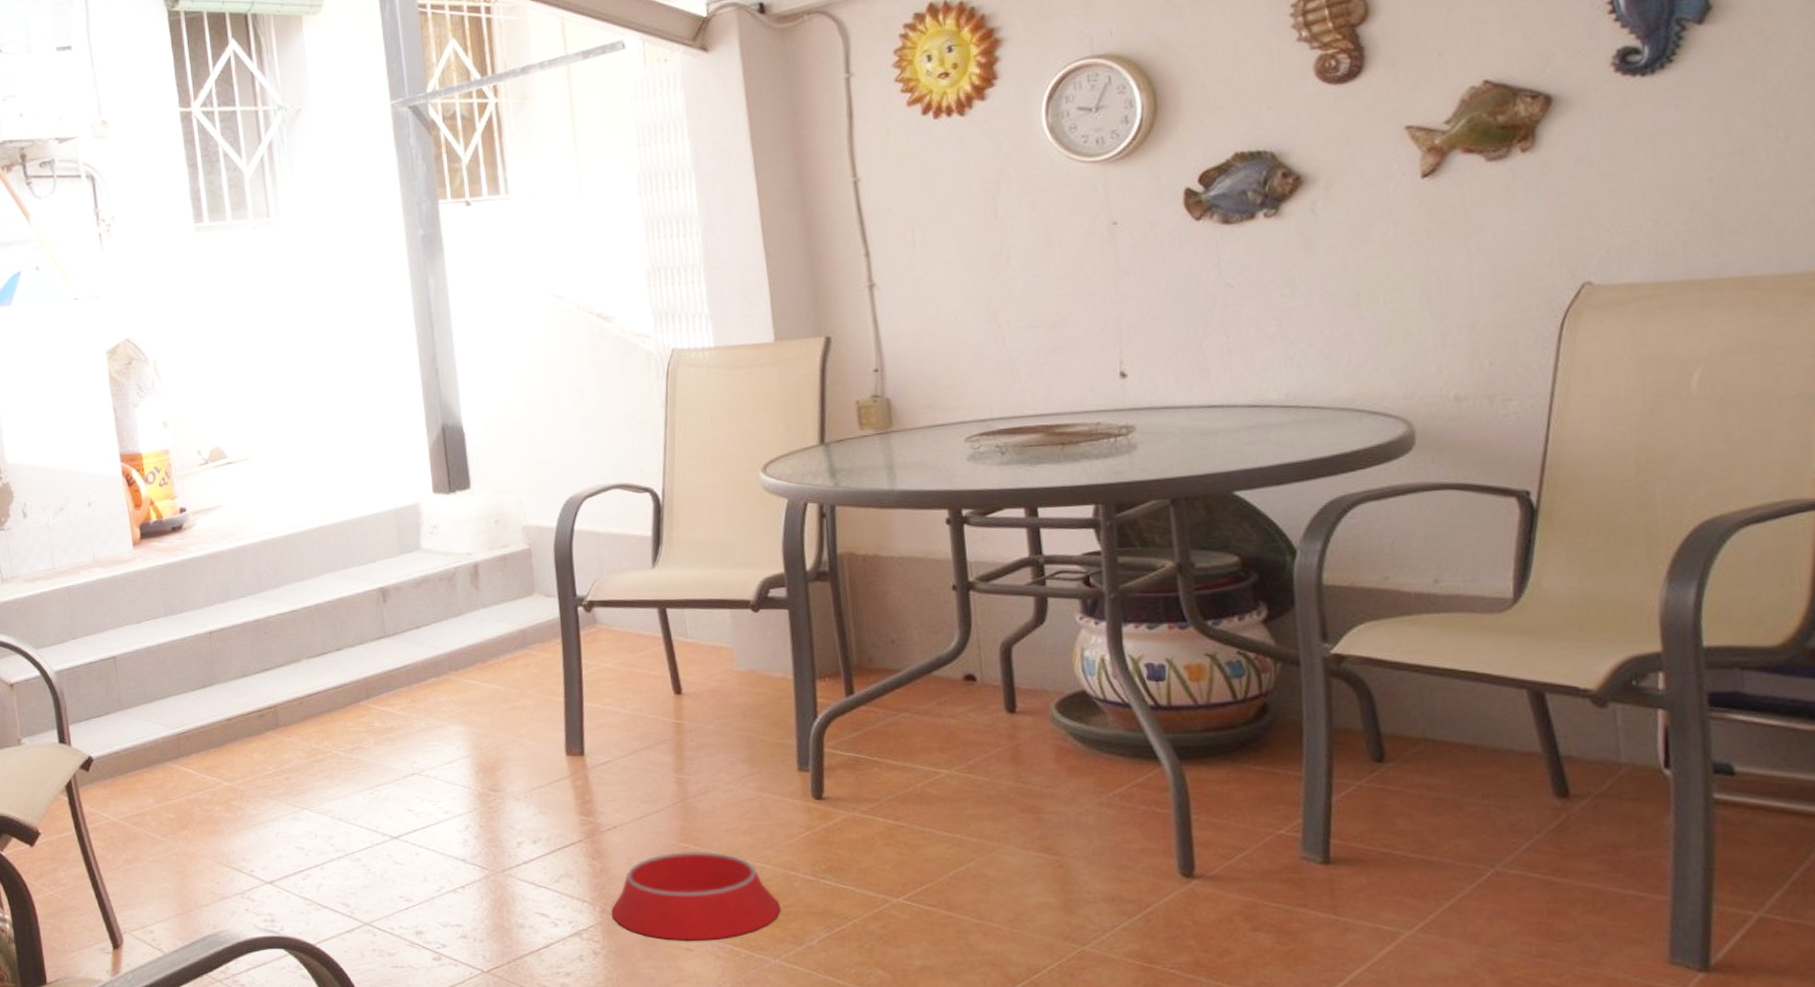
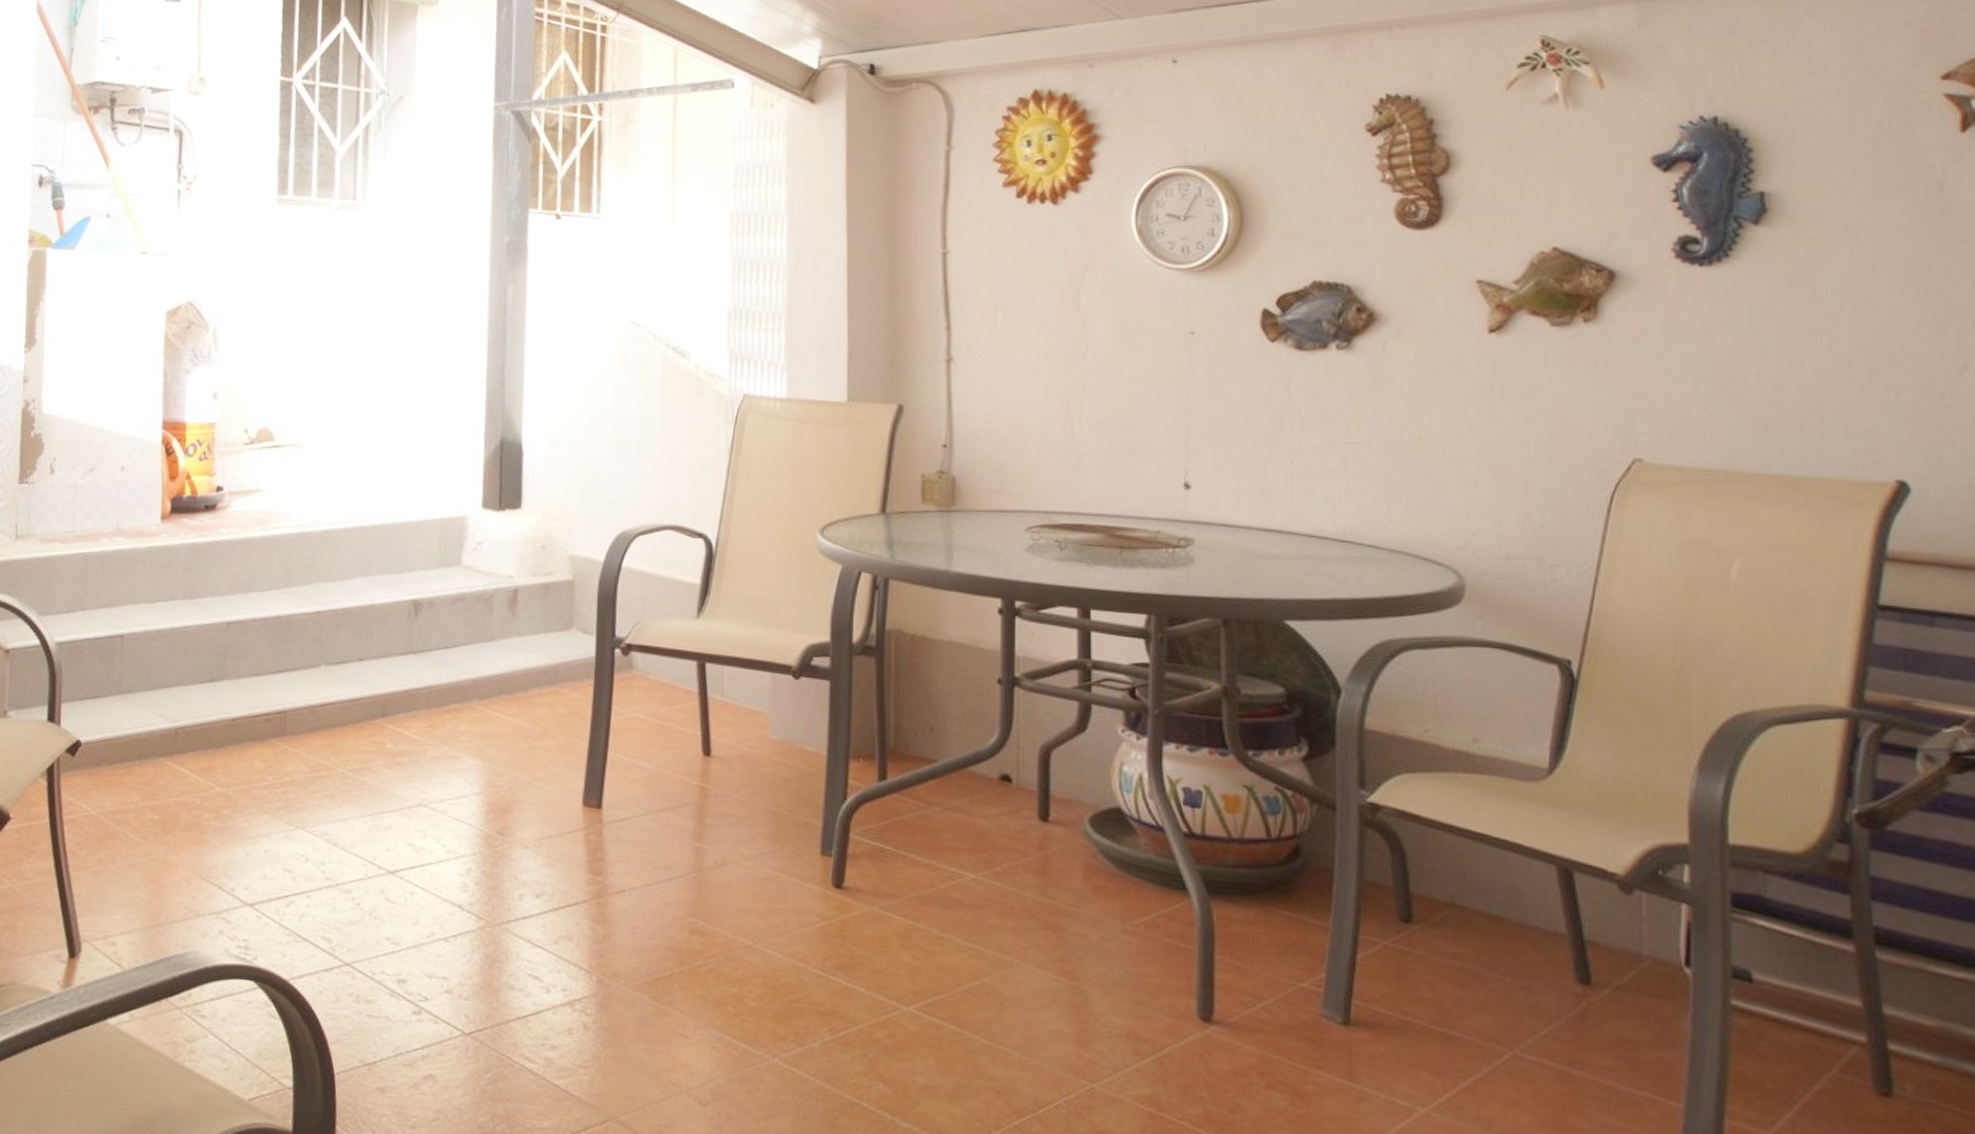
pet bowl: present [611,851,781,941] -> none [608,926,786,1029]

